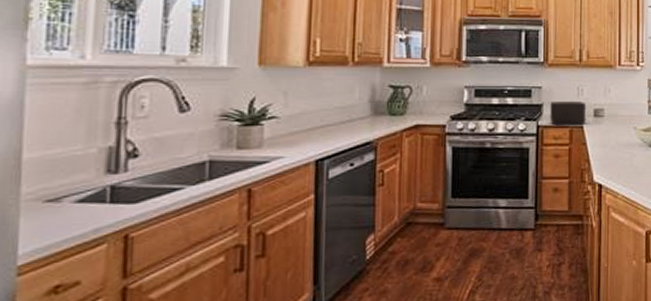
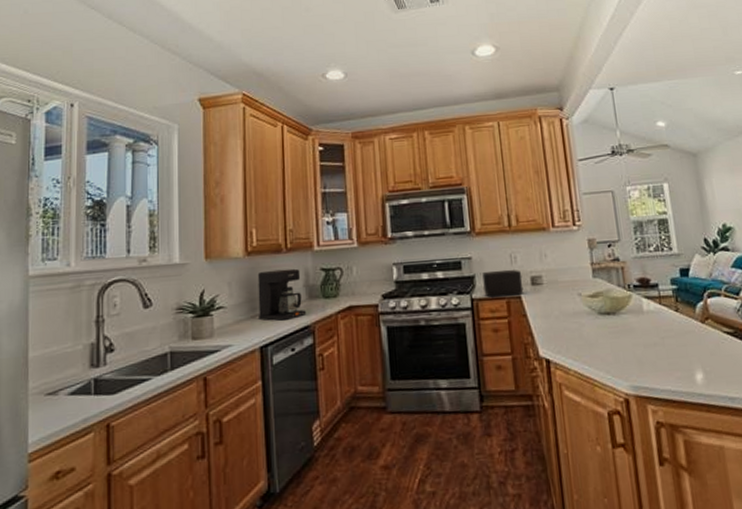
coffee maker: none [317,83,370,135] -> present [257,268,307,321]

